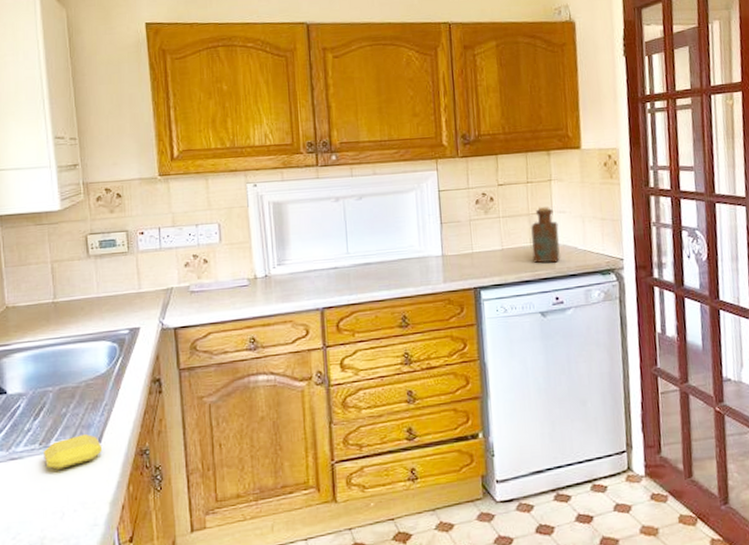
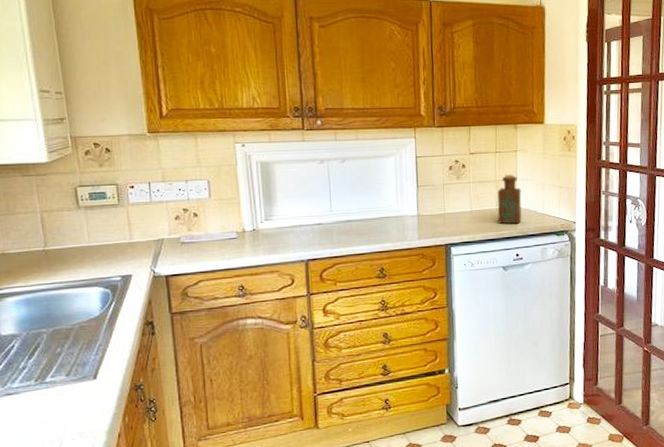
soap bar: present [42,433,103,470] -> none [38,371,98,403]

